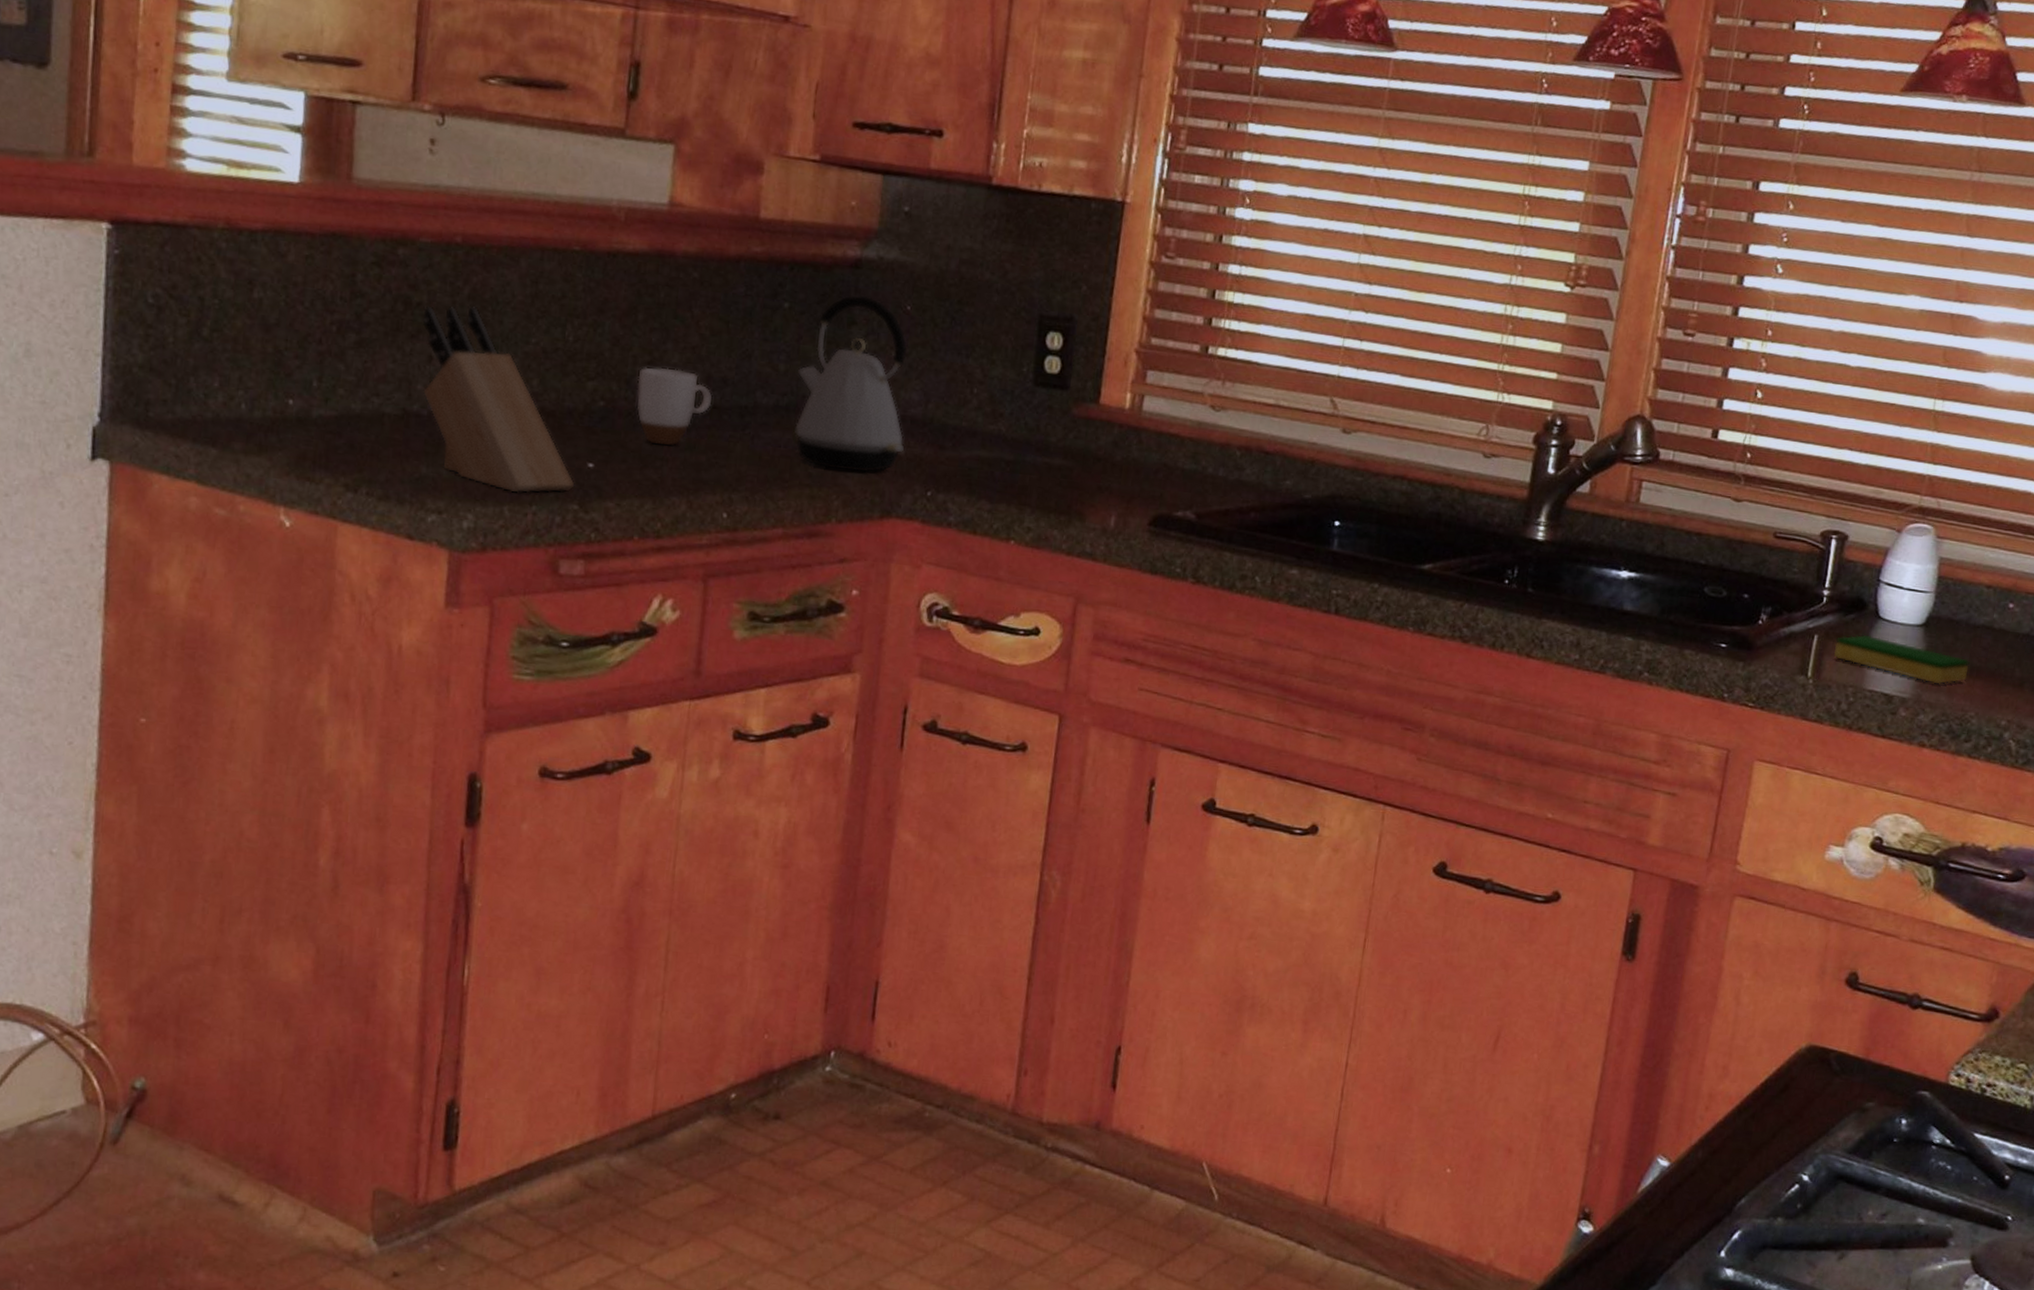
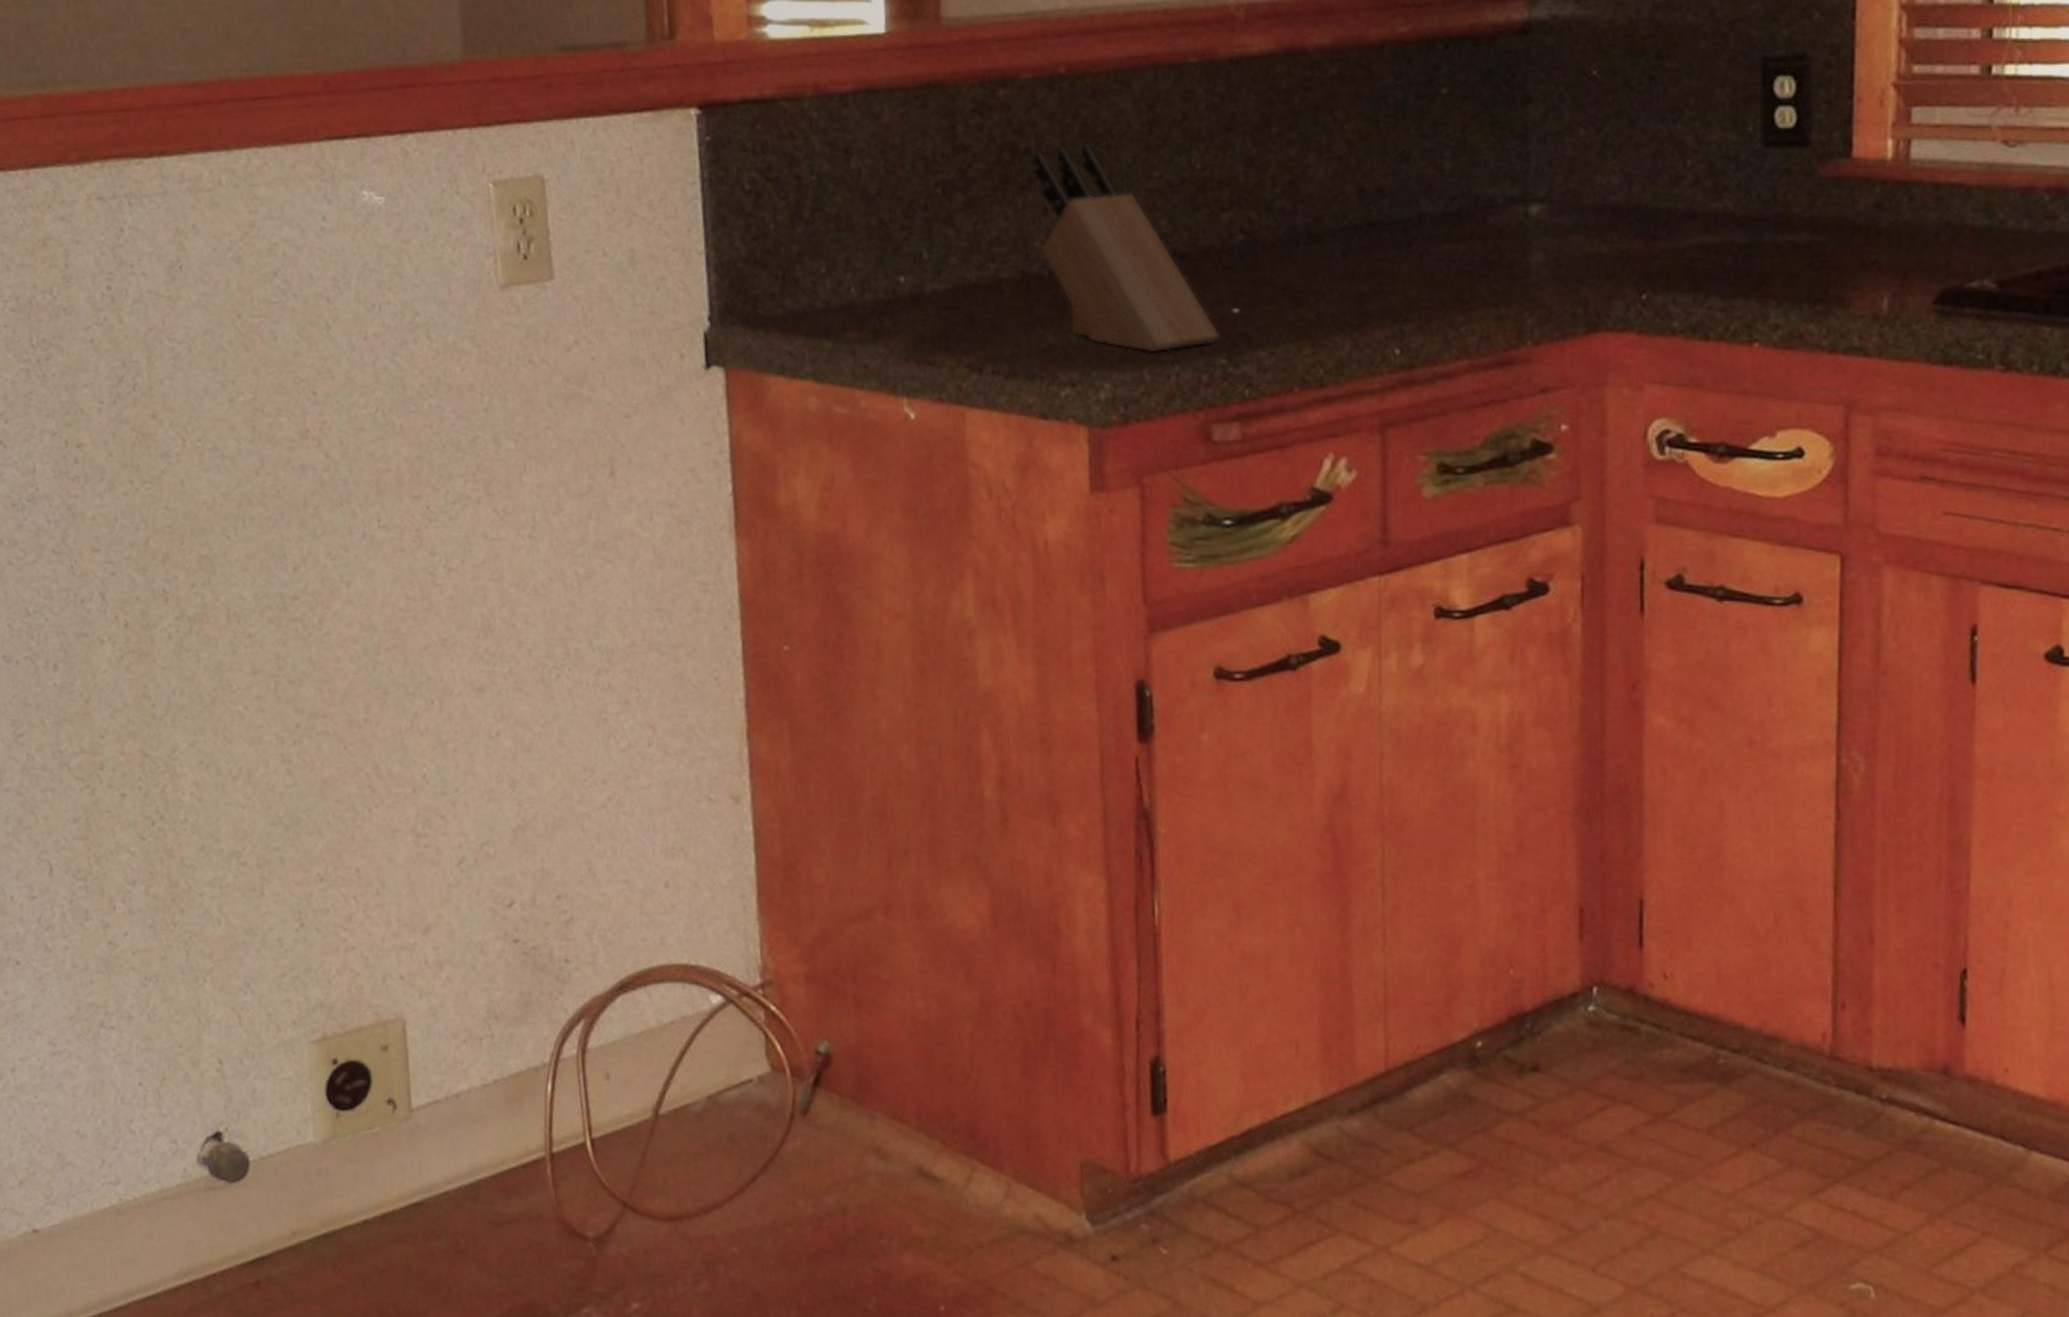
mug: present [637,366,713,446] -> none [1279,185,1369,277]
kettle: present [794,295,907,473] -> none [1465,65,1606,281]

